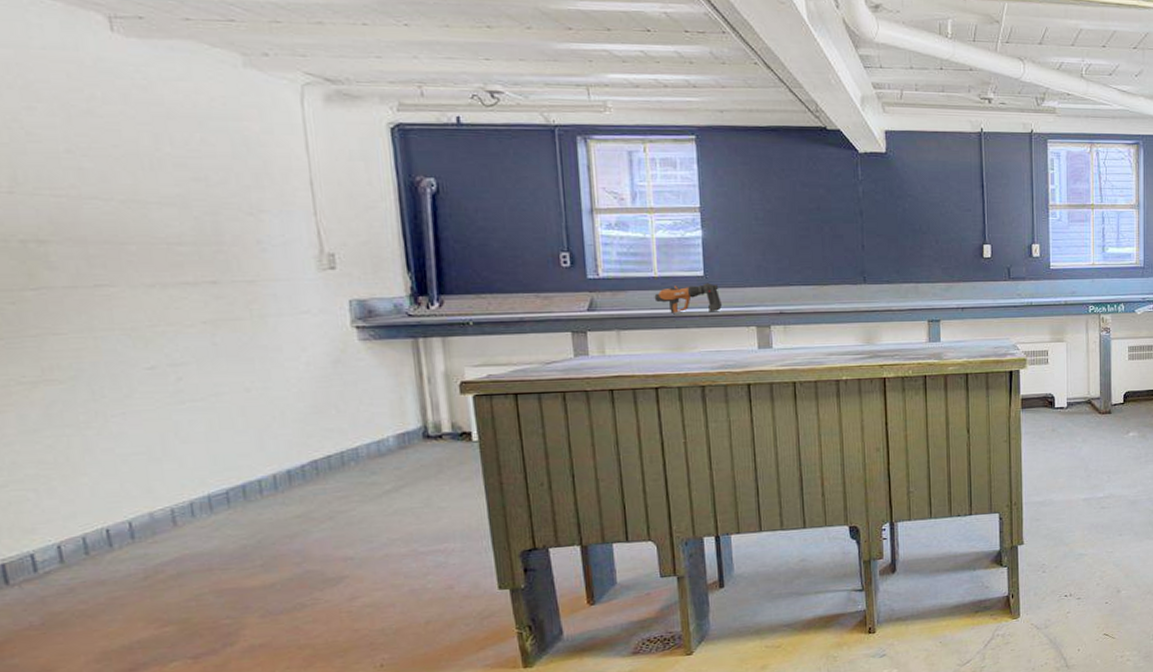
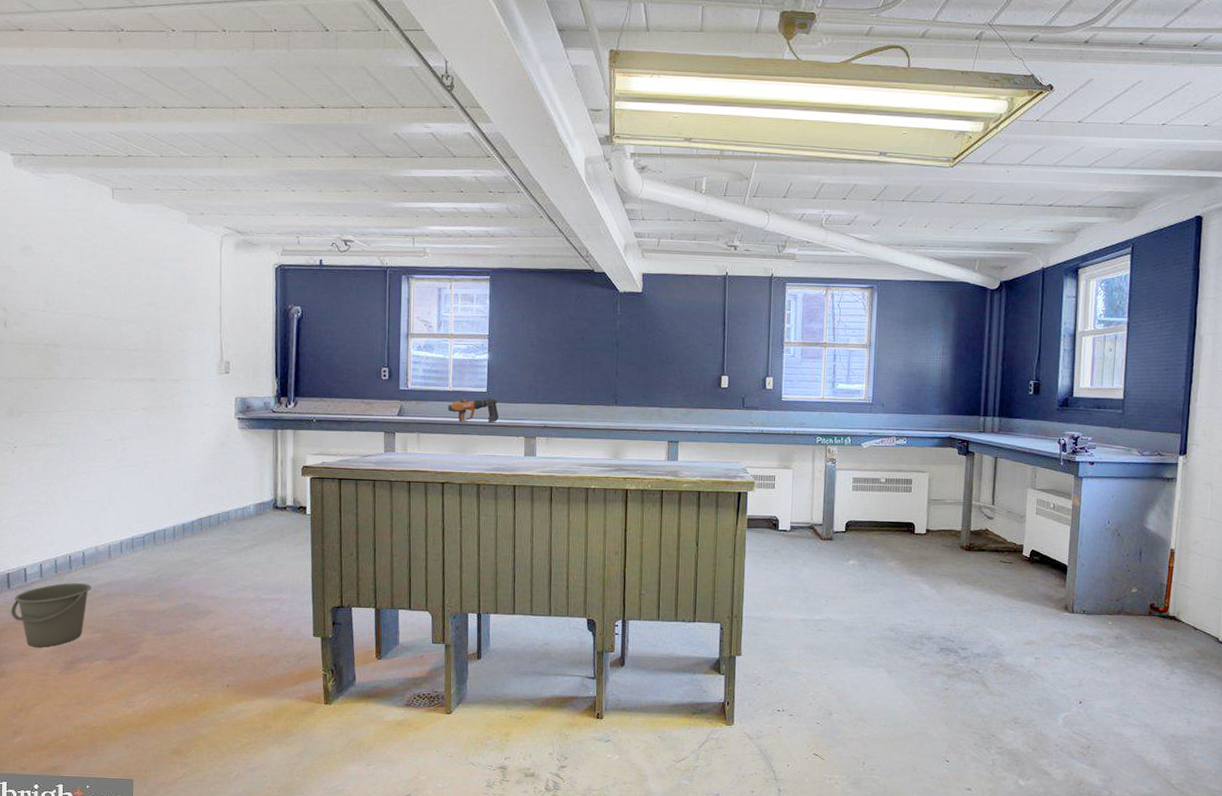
bucket: none [15,563,150,659] -> present [11,583,91,647]

